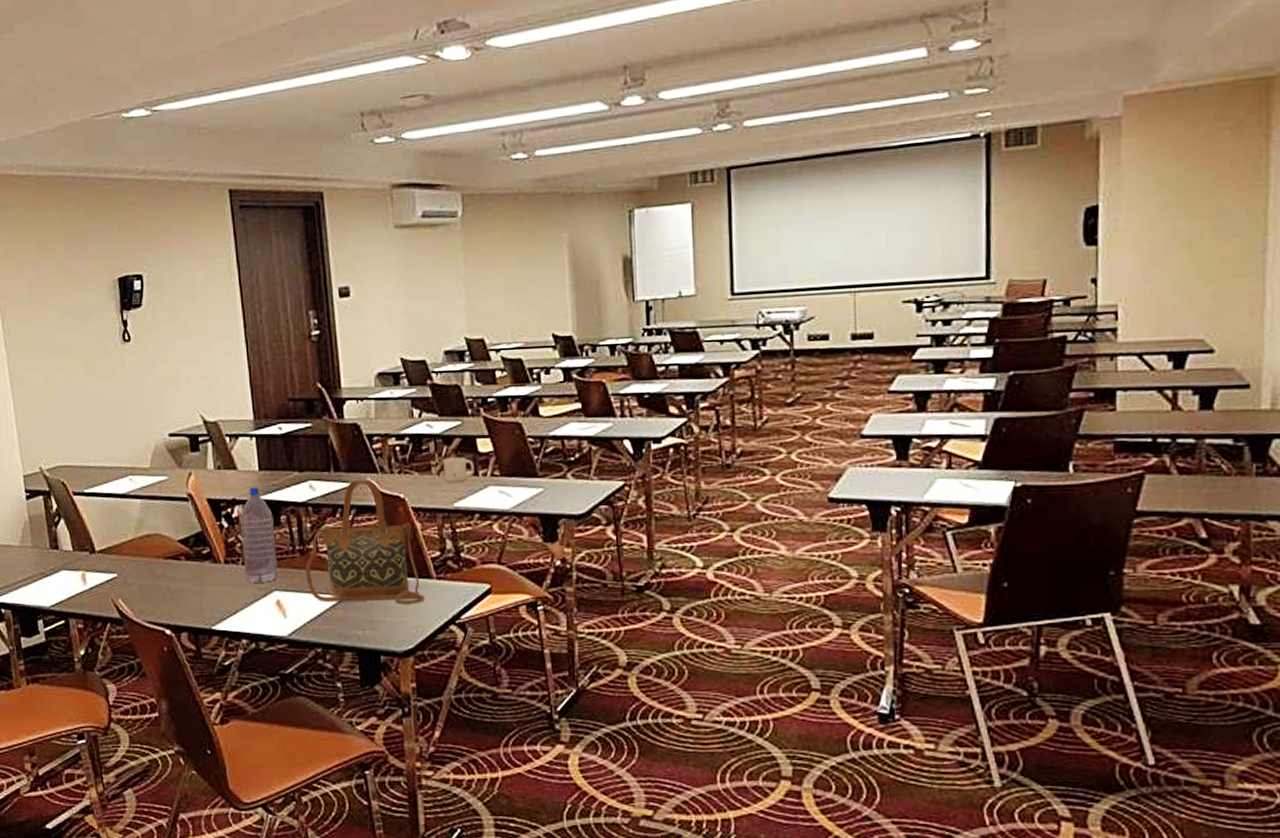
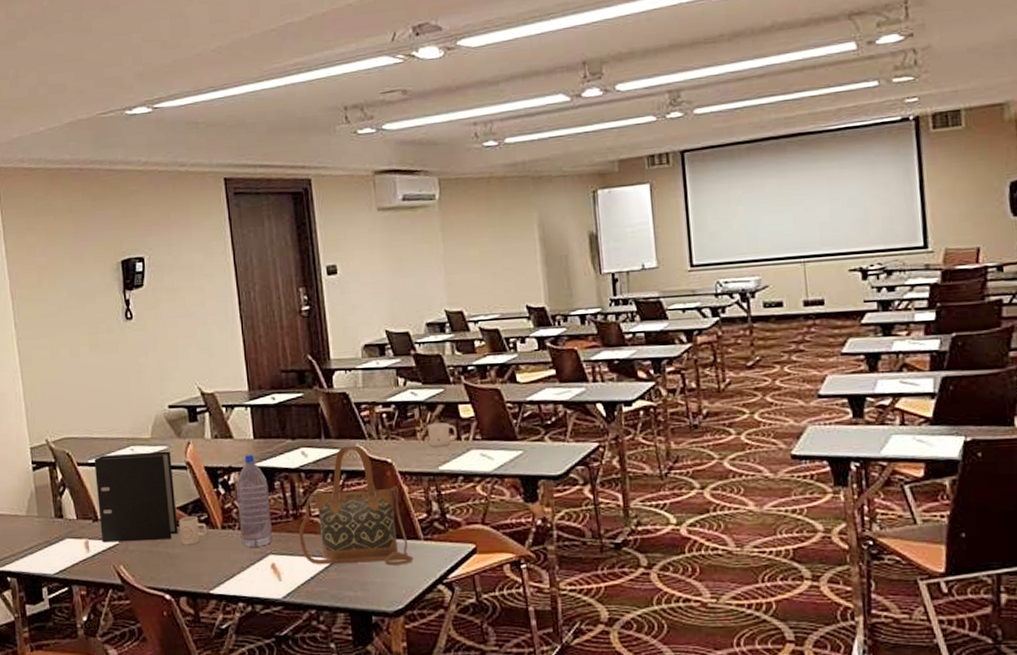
binder: none [91,481,179,575] -> present [94,451,178,543]
mug: none [180,549,210,580] -> present [179,515,207,545]

